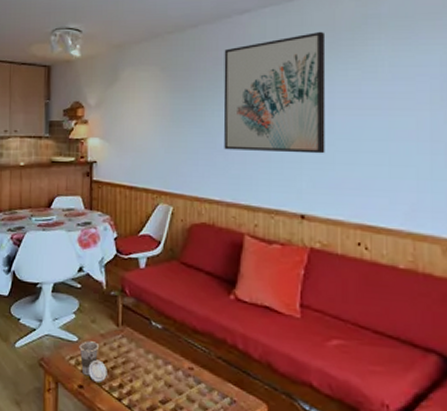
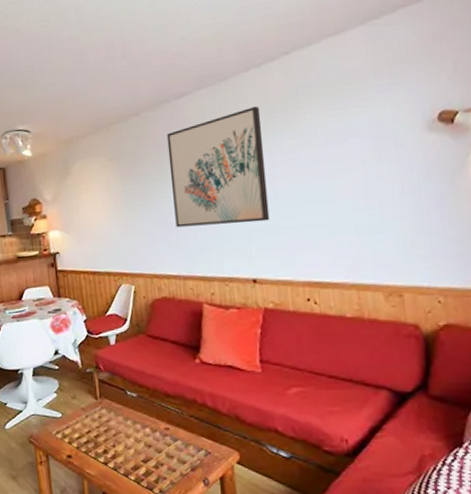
cup: present [79,341,107,383] -> none [63,415,92,451]

